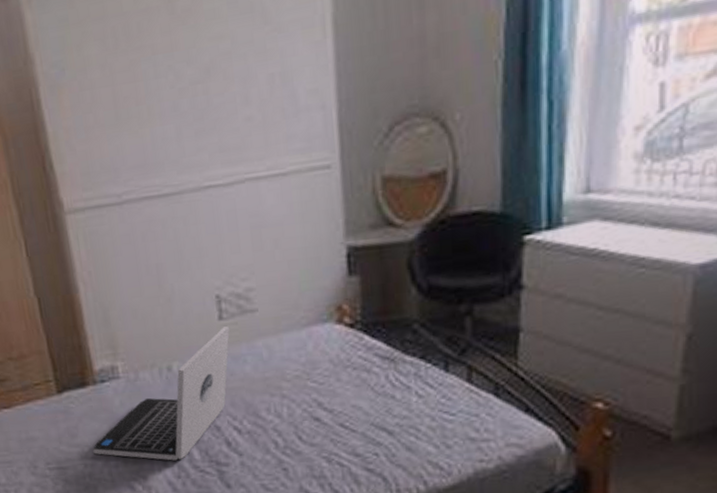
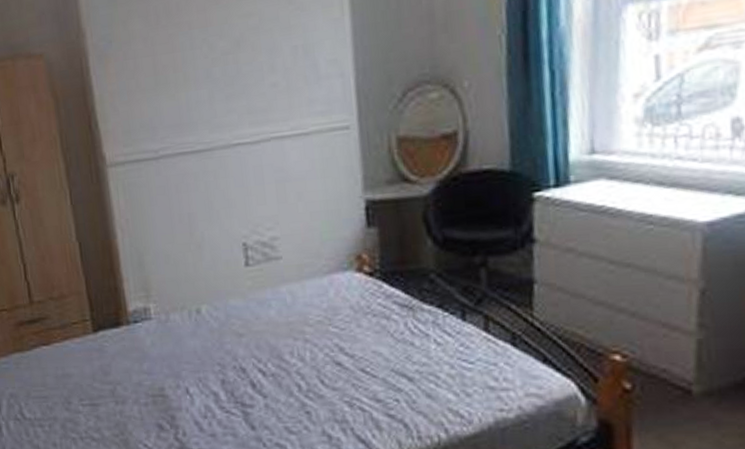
laptop: present [93,325,230,461] -> none [124,271,256,401]

